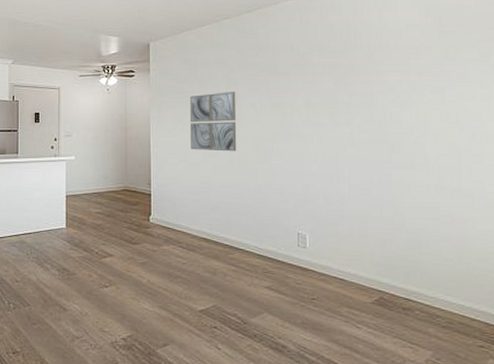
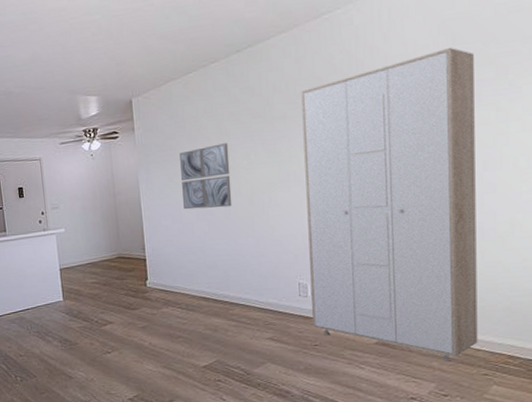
cabinet: none [304,28,473,329] -> present [301,47,478,362]

